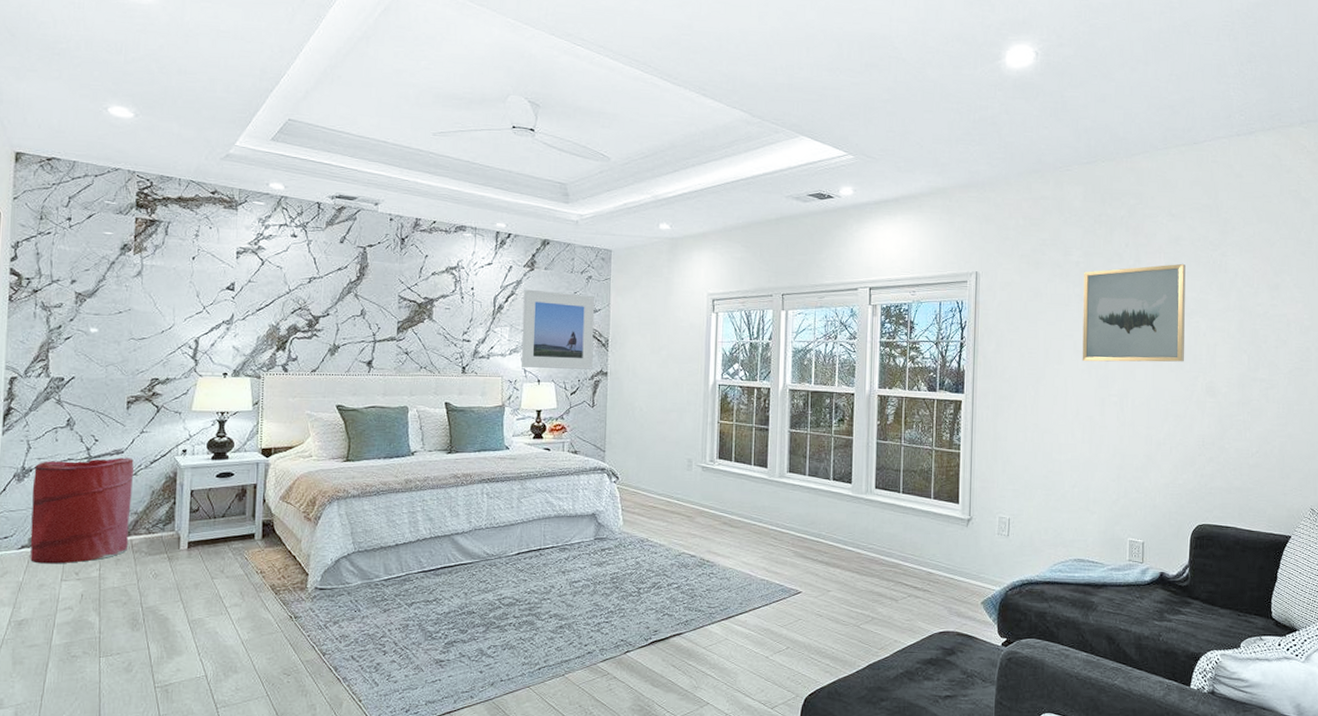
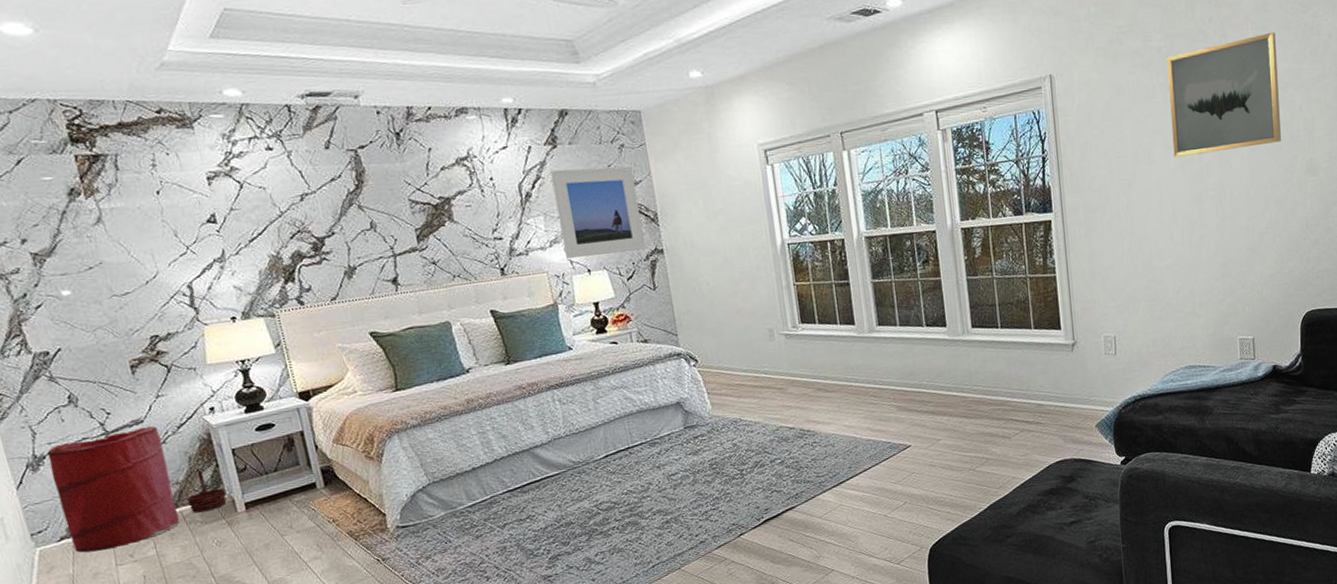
basket: none [139,504,176,544] -> present [186,470,227,513]

